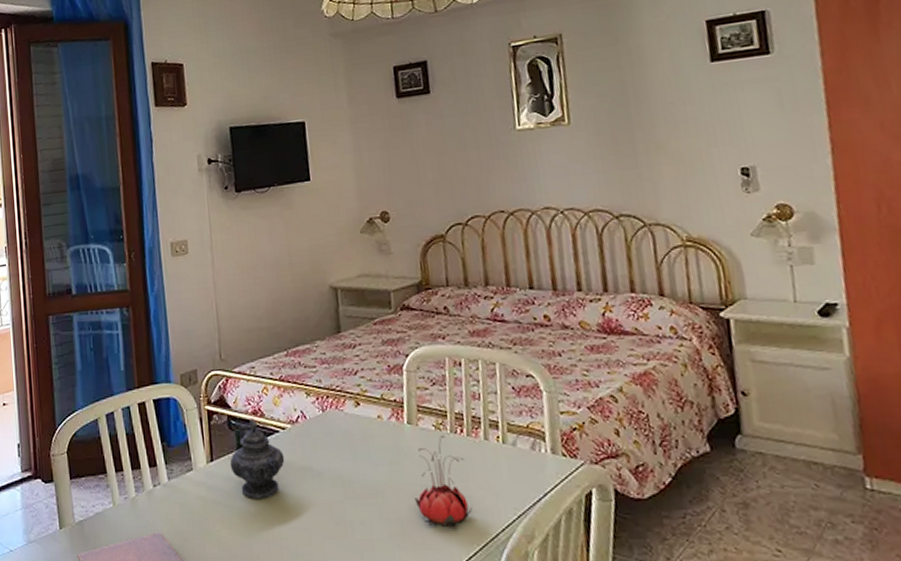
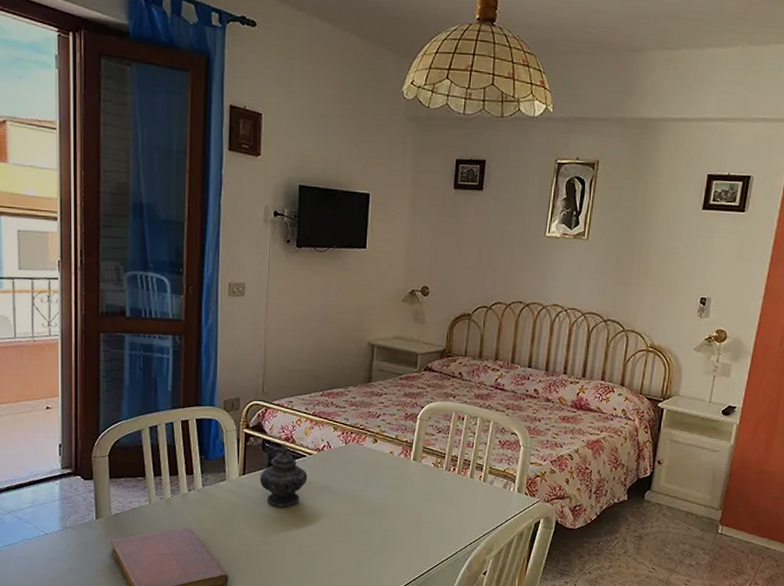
flower: present [415,436,472,527] -> none [408,472,452,539]

